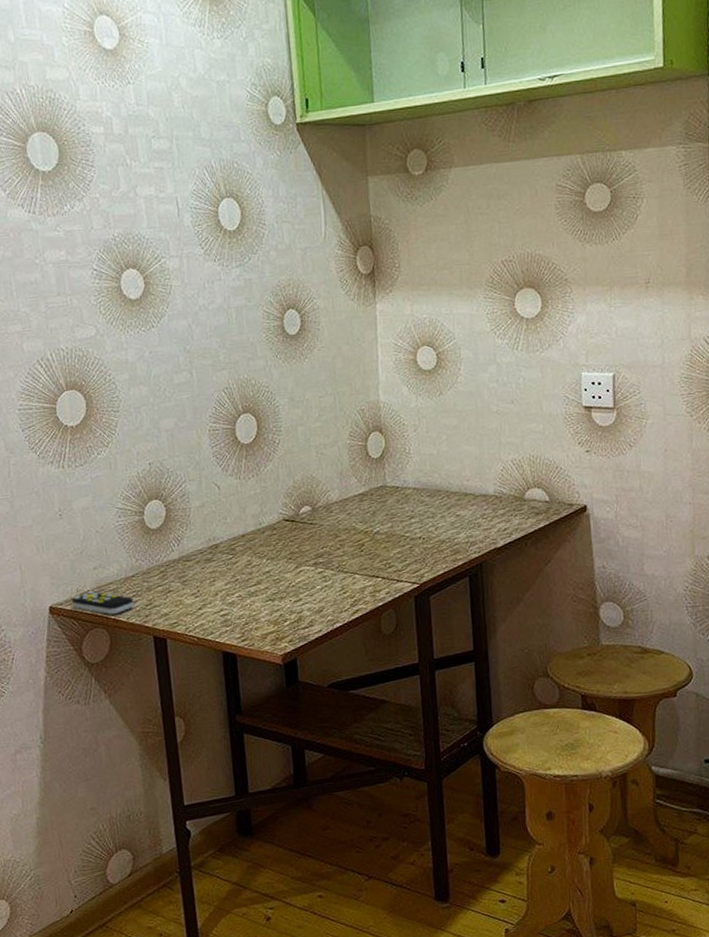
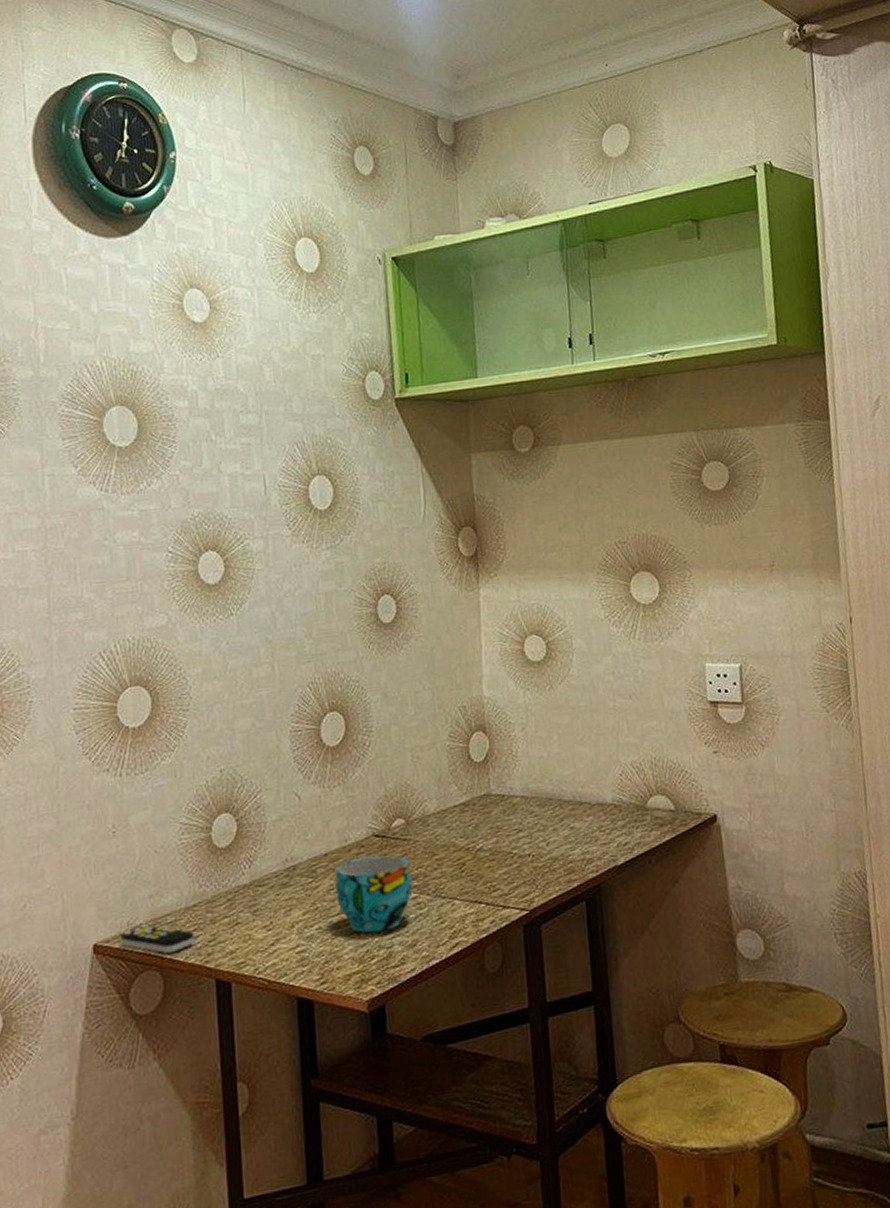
cup: none [252,536,319,600] -> present [335,855,413,933]

